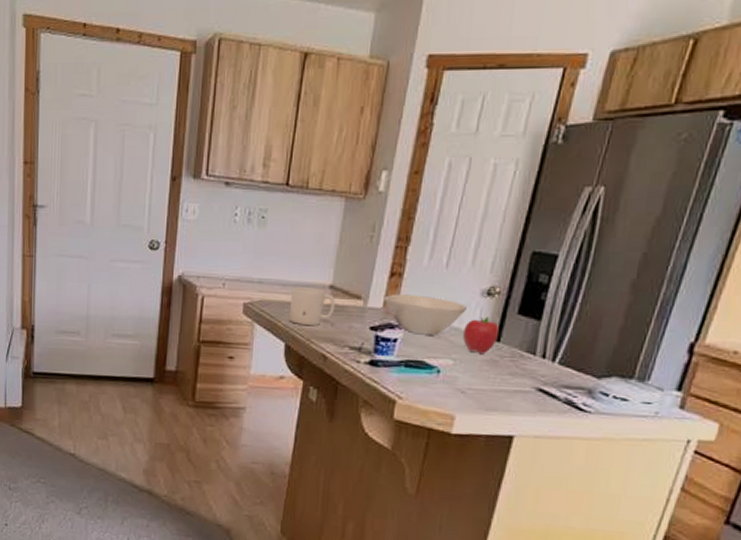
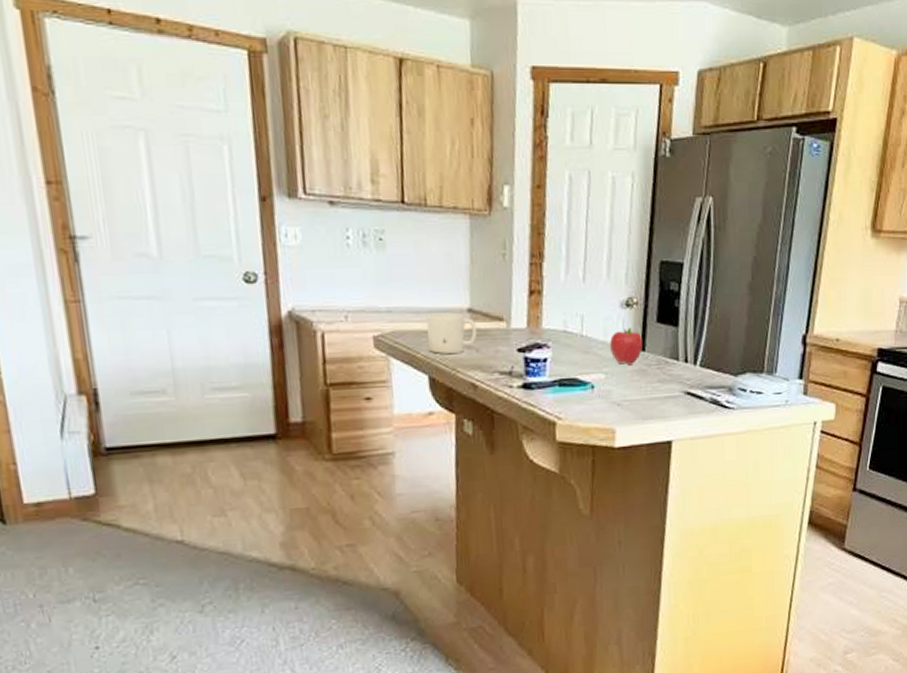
bowl: present [384,294,468,336] -> none [528,311,610,352]

